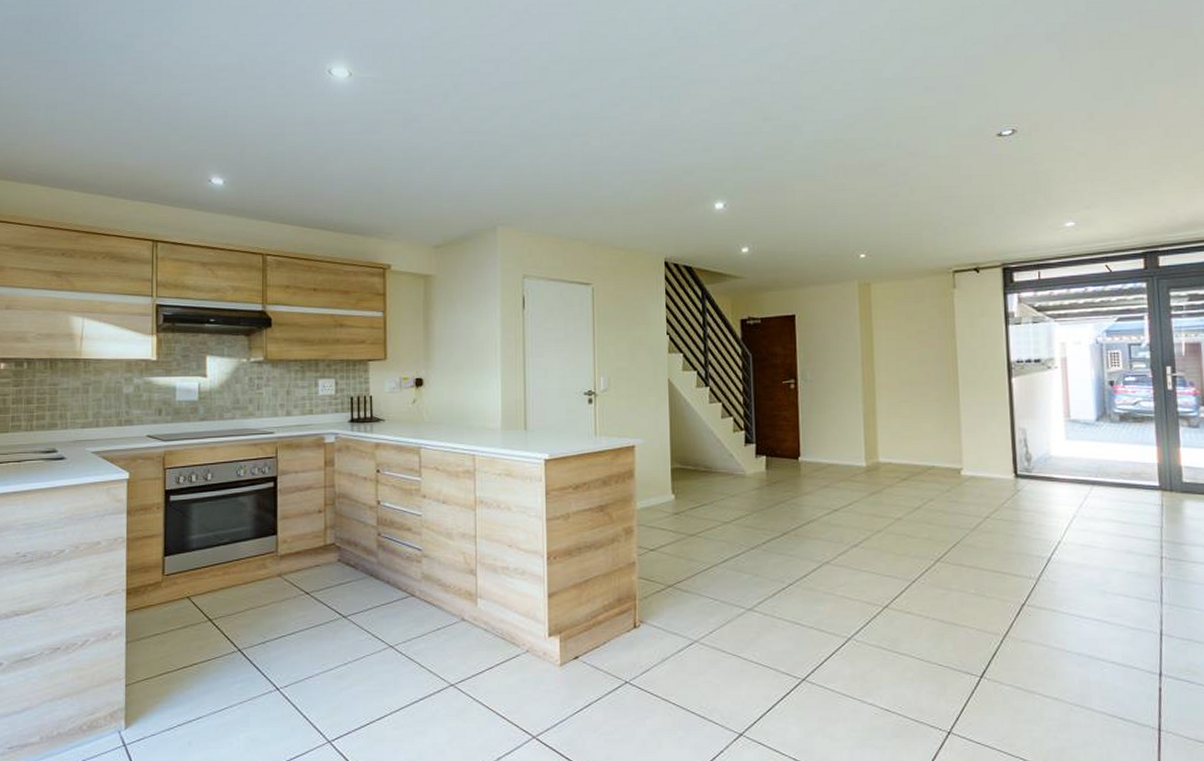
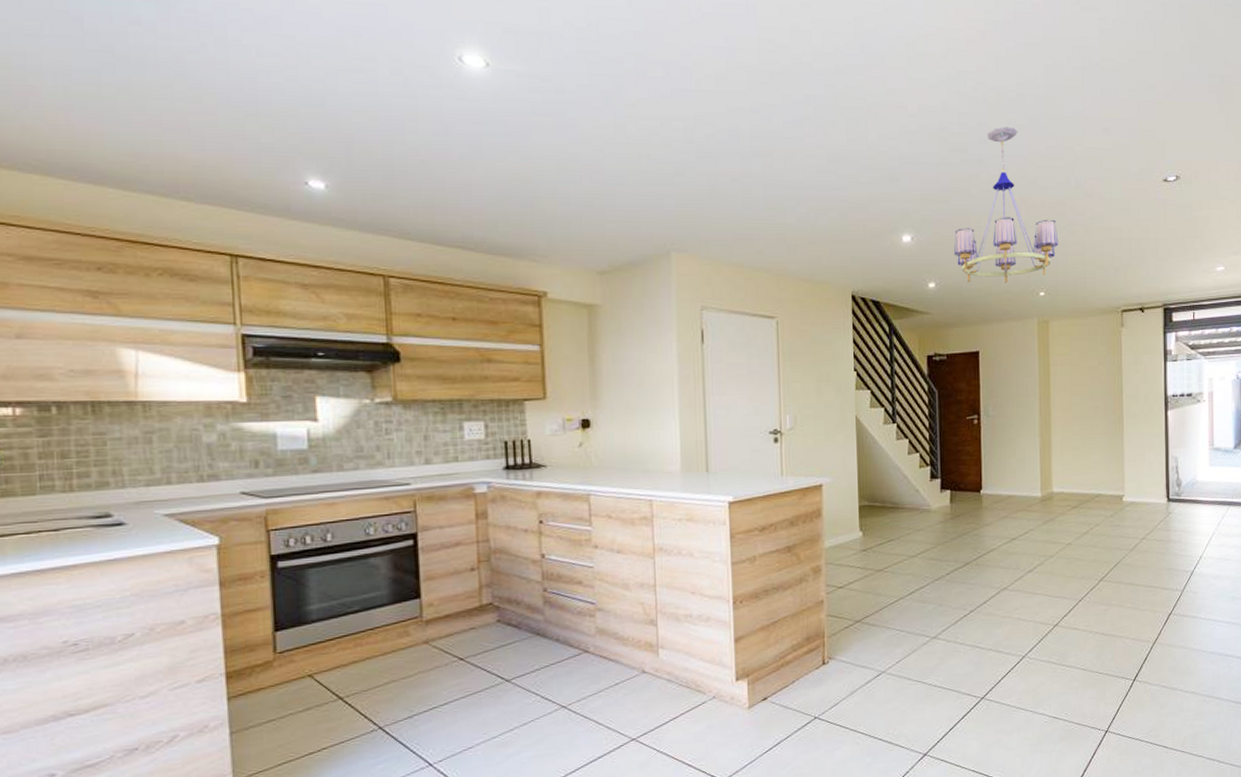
chandelier: none [768,92,880,246] -> present [954,126,1059,283]

